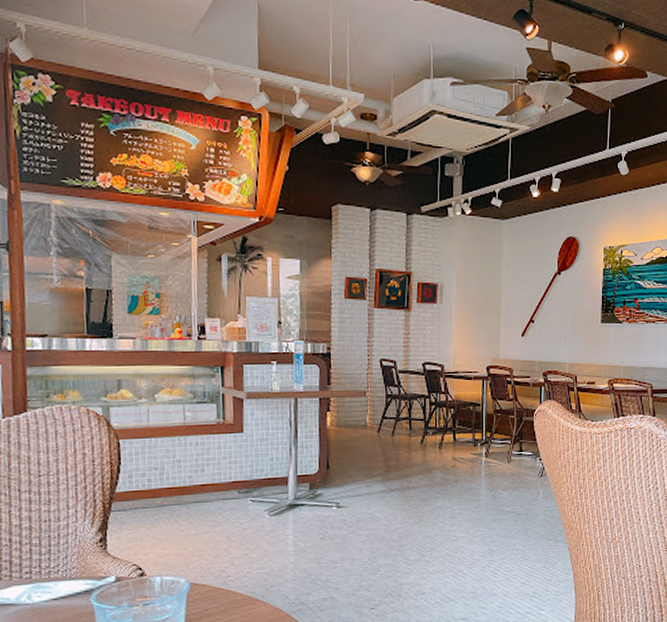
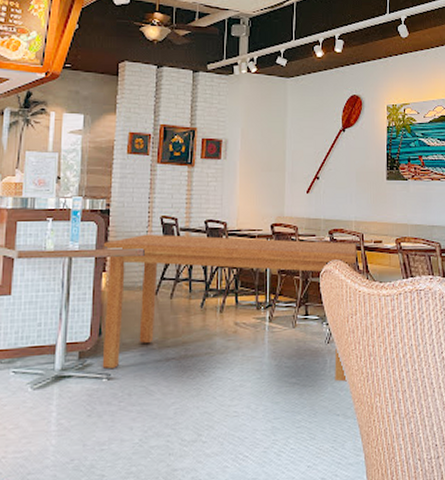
dining table: none [326,376,569,511] -> present [102,234,356,382]

